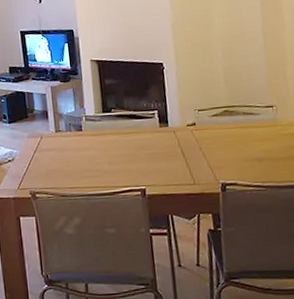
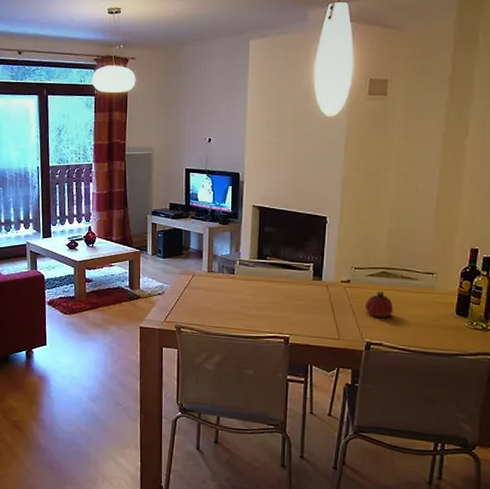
fruit: none [213,129,242,157] -> present [364,290,393,319]

